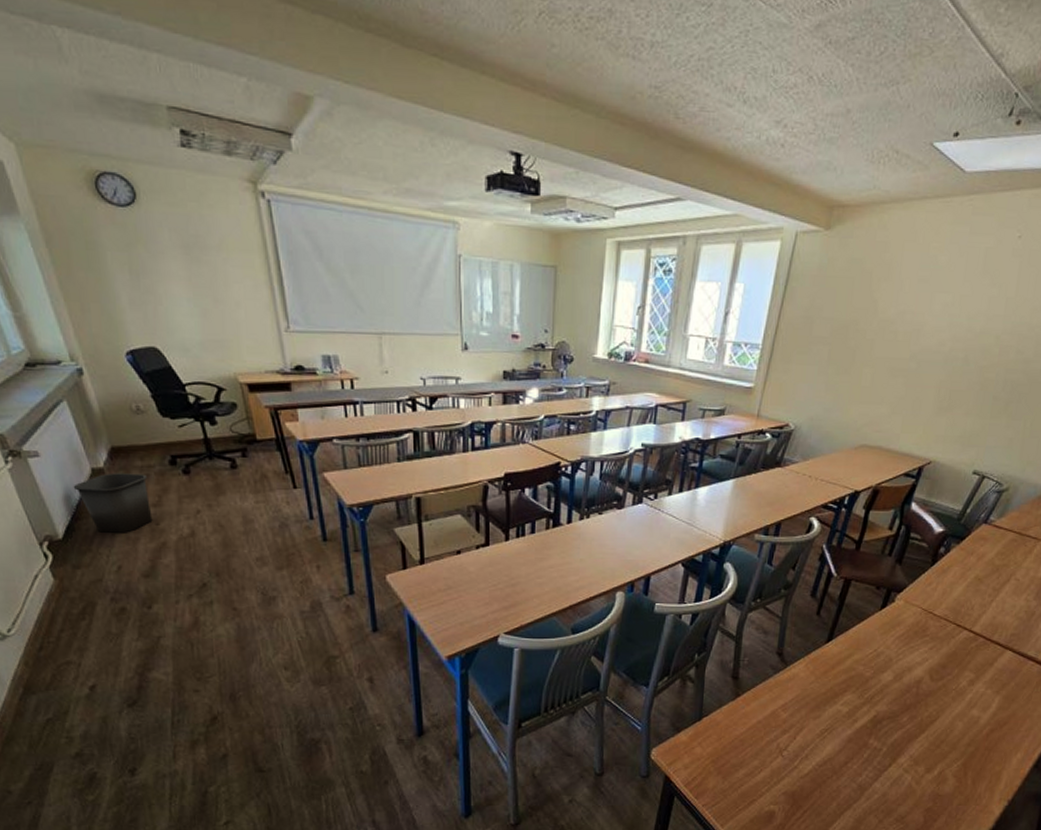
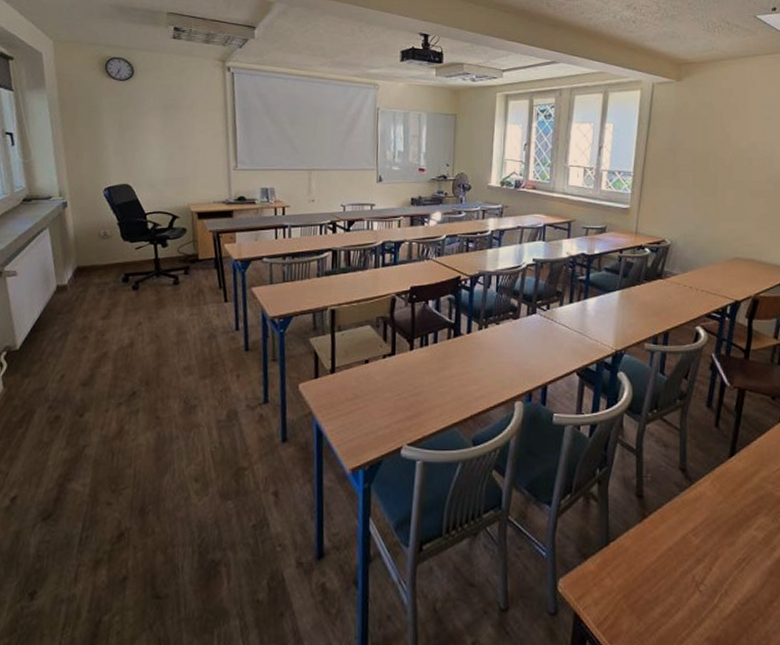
waste bin: present [73,473,153,533] -> none [38,289,101,344]

